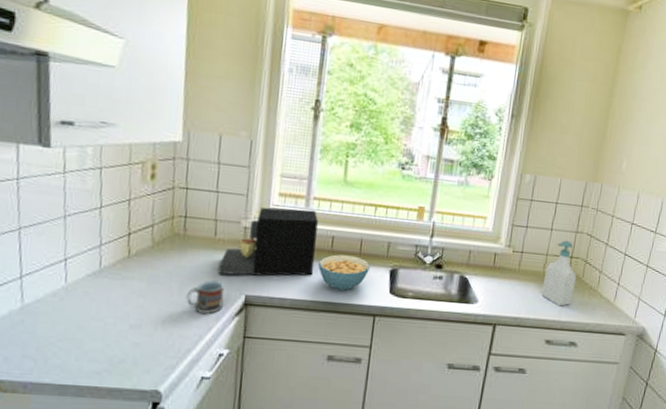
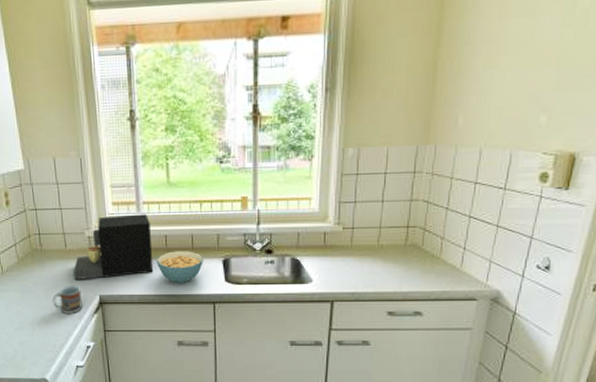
soap bottle: present [541,240,576,307] -> none [378,210,415,278]

